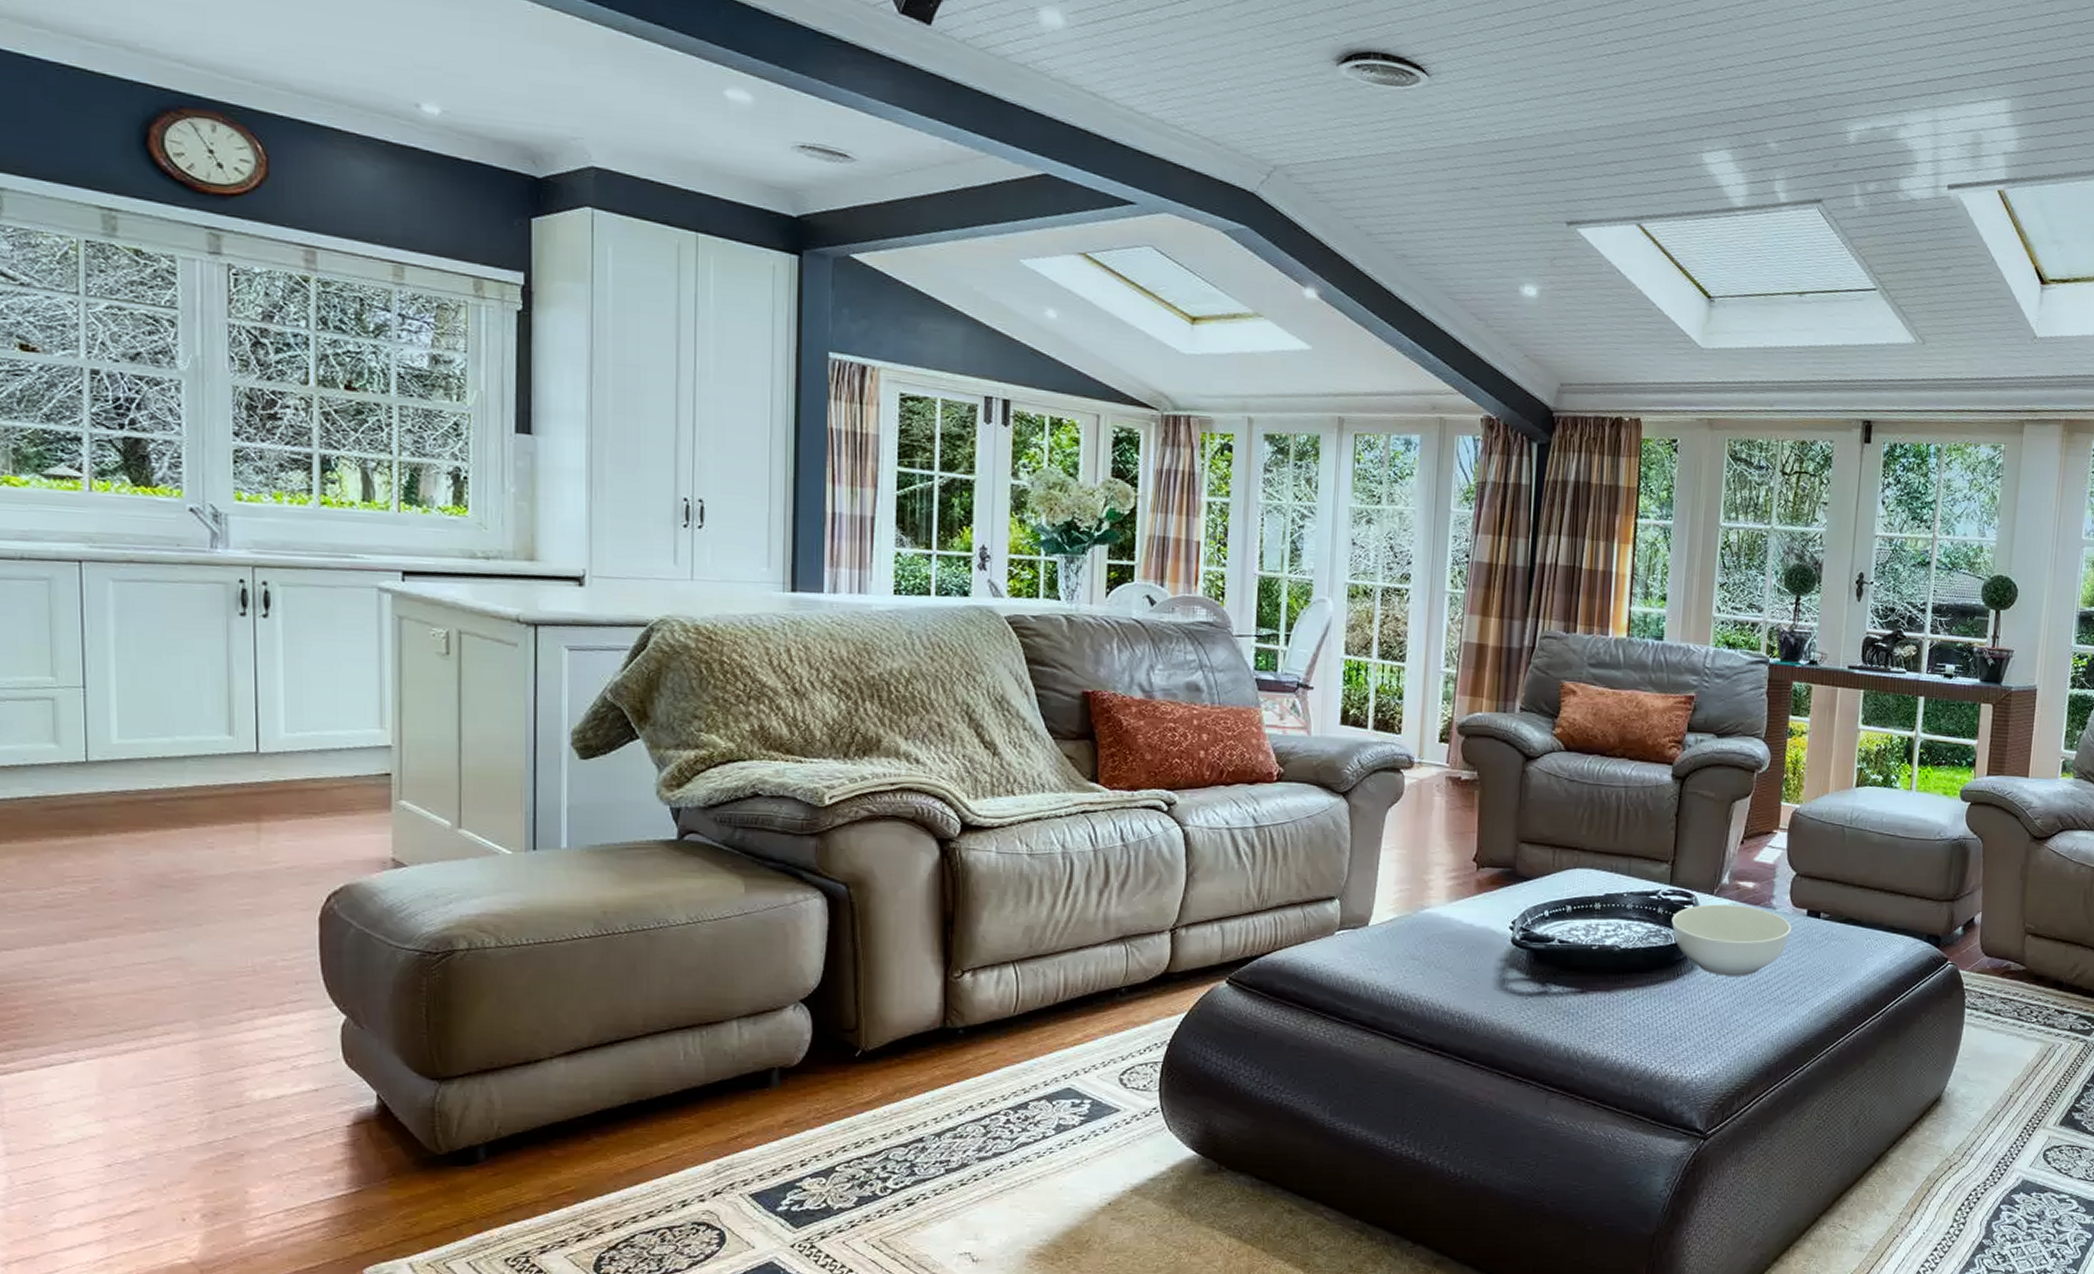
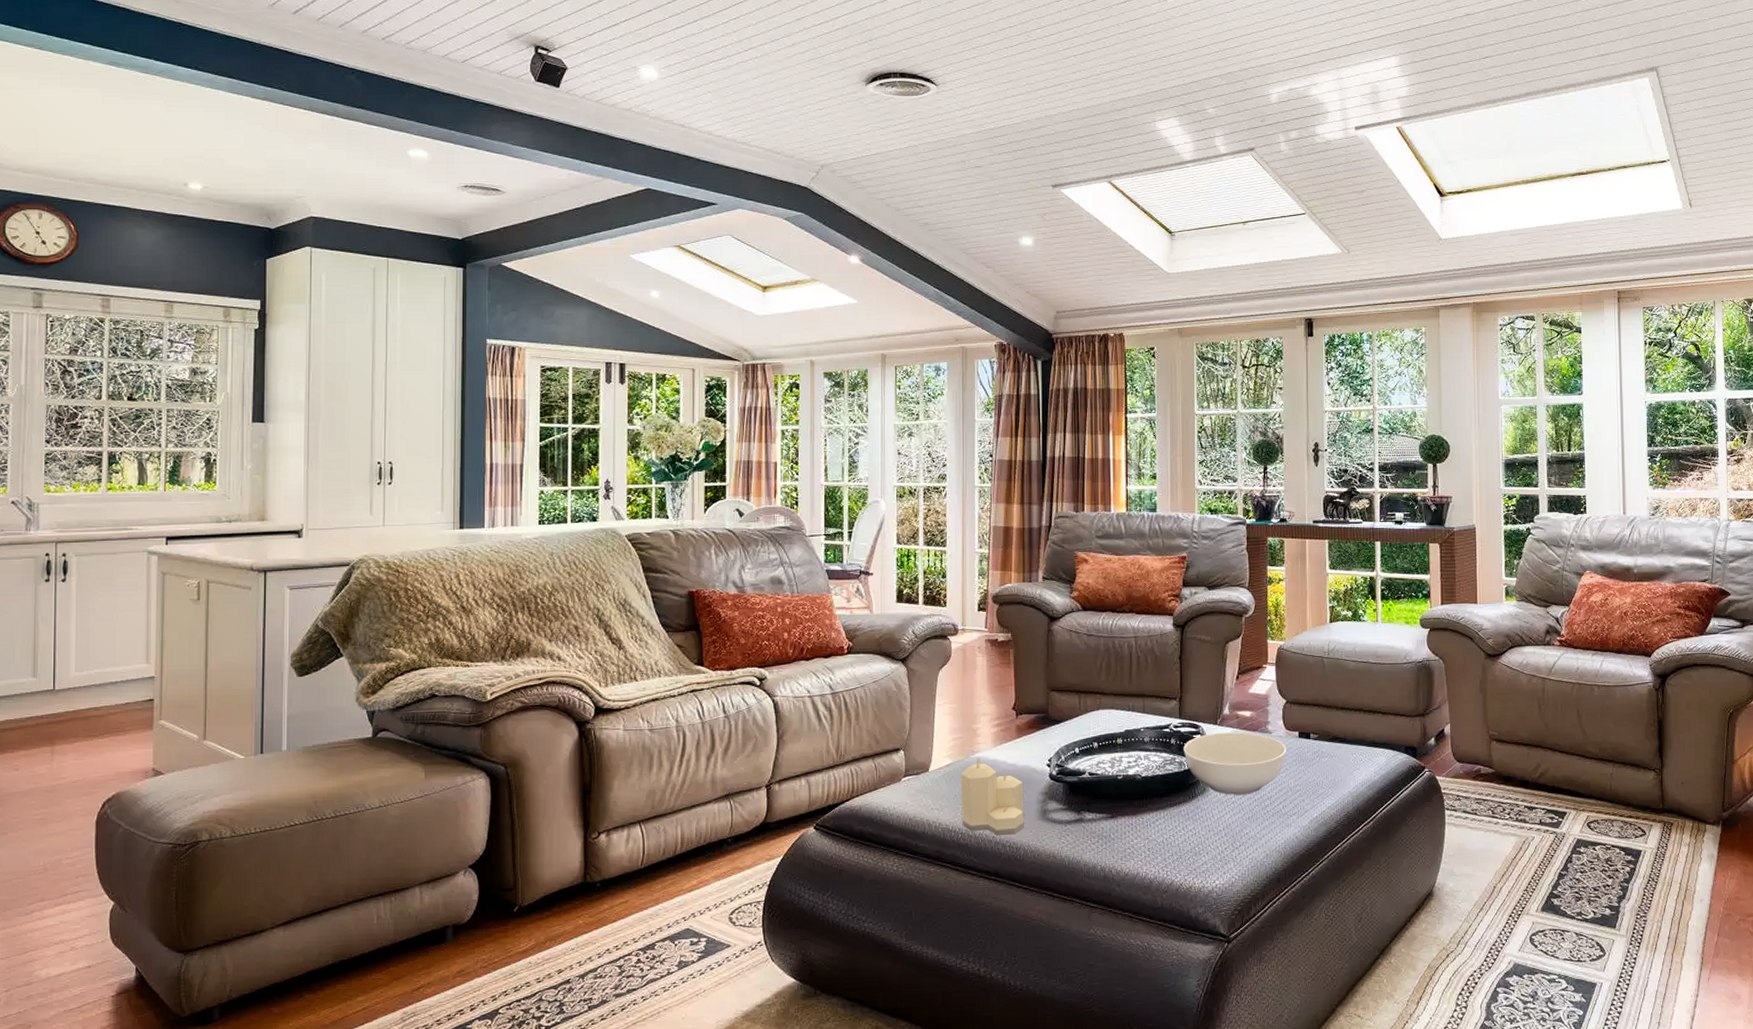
candle: none [1404,914,1480,1006] -> present [960,758,1024,836]

